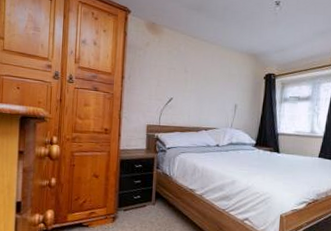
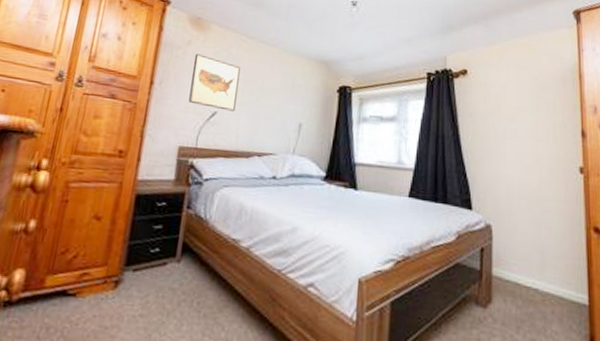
wall art: none [151,53,188,97] -> present [189,54,240,111]

